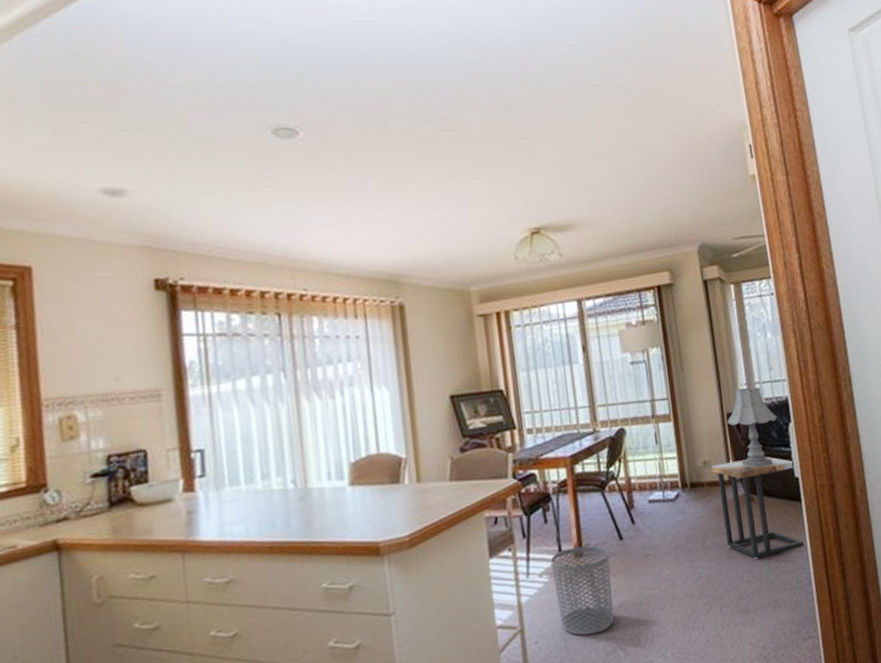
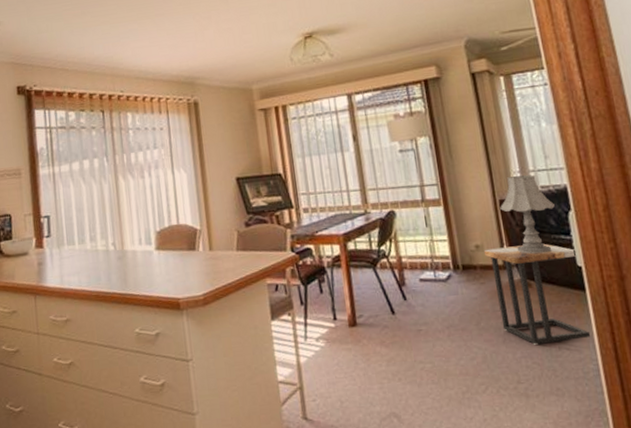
waste bin: present [550,546,615,636] -> none [326,316,388,400]

